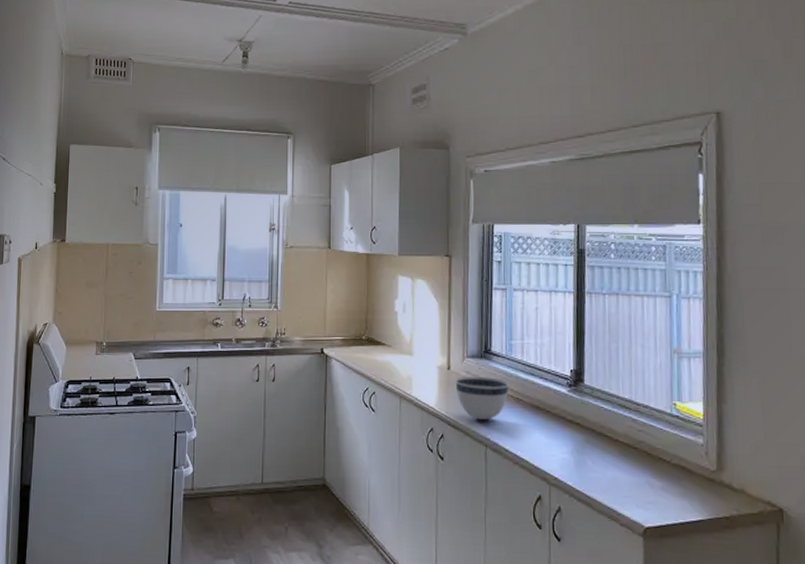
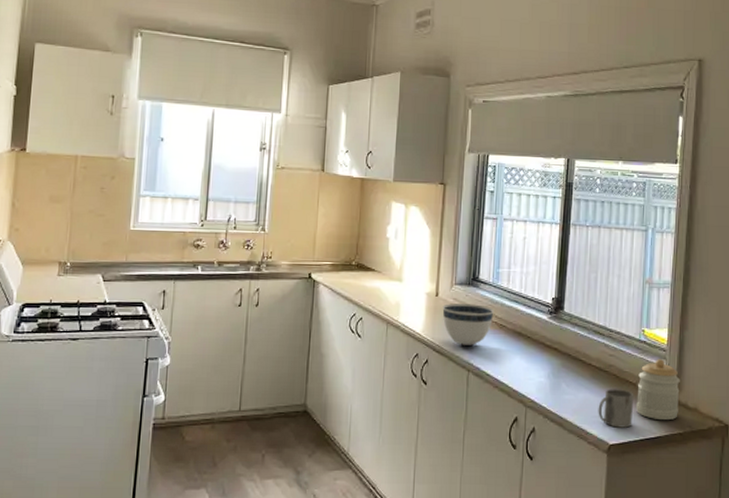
mug: none [629,467,670,510] -> present [598,389,634,428]
jar: none [672,435,722,503] -> present [636,359,680,421]

